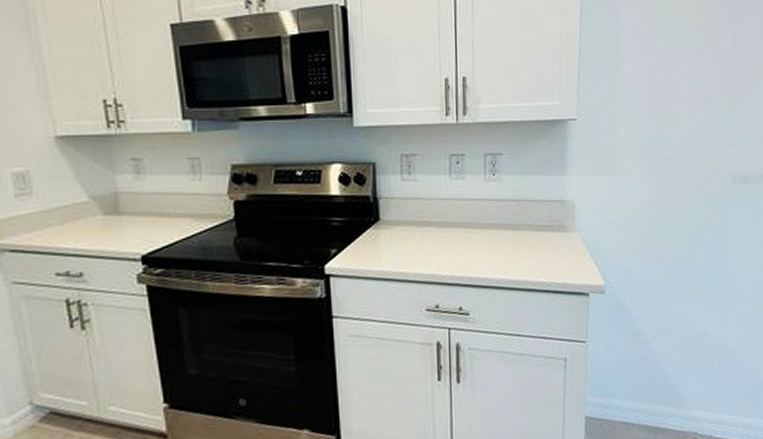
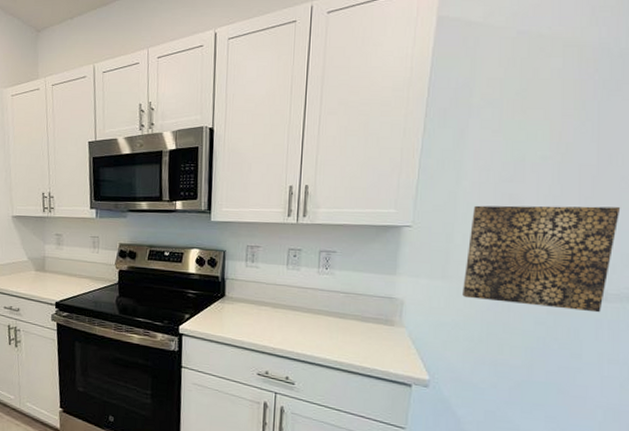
wall art: none [628,89,753,195] -> present [462,205,621,313]

